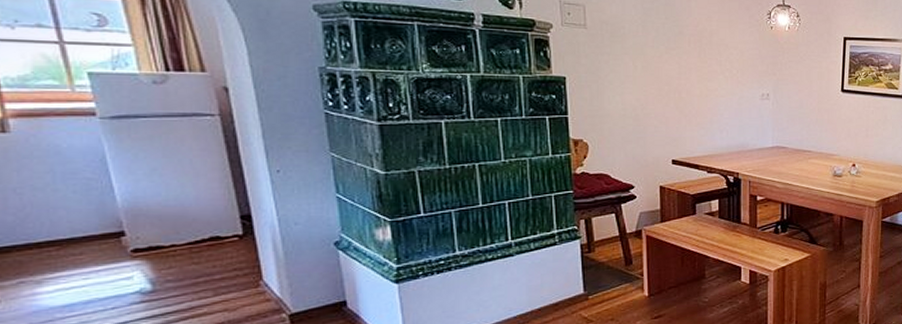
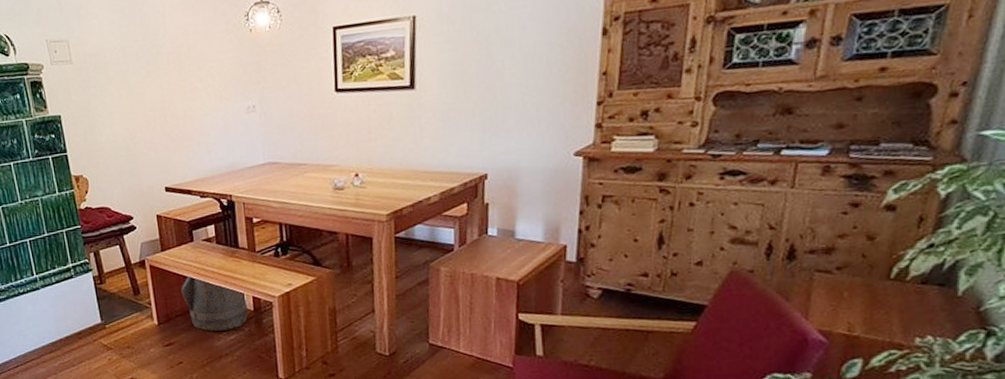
bucket: none [677,248,744,304] -> present [181,276,249,331]

